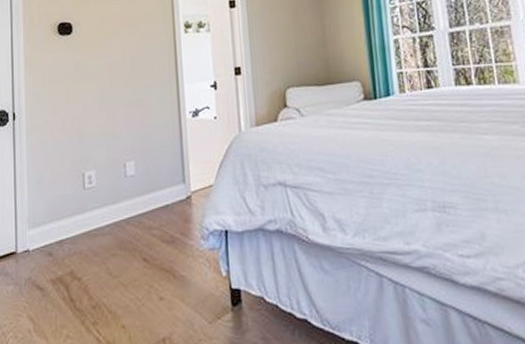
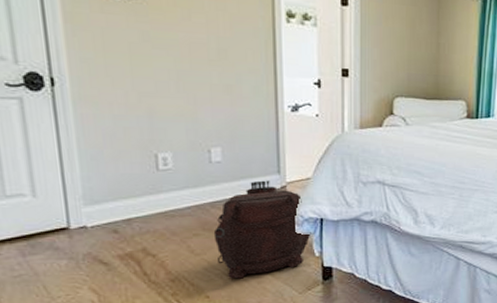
backpack: none [128,191,217,305] -> present [213,180,311,279]

